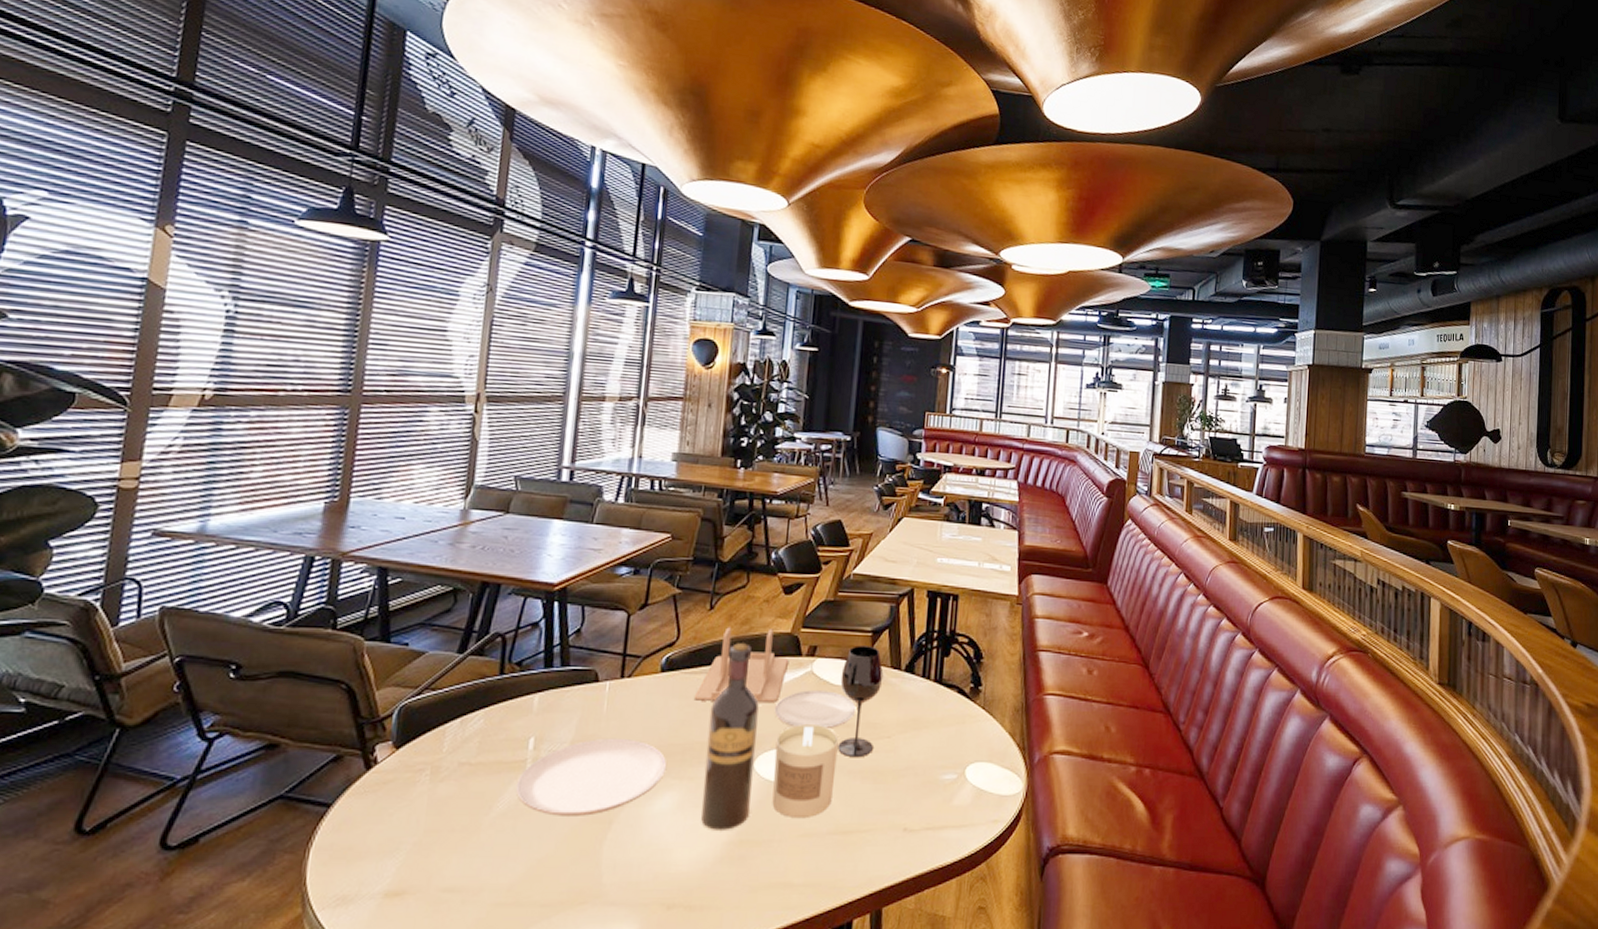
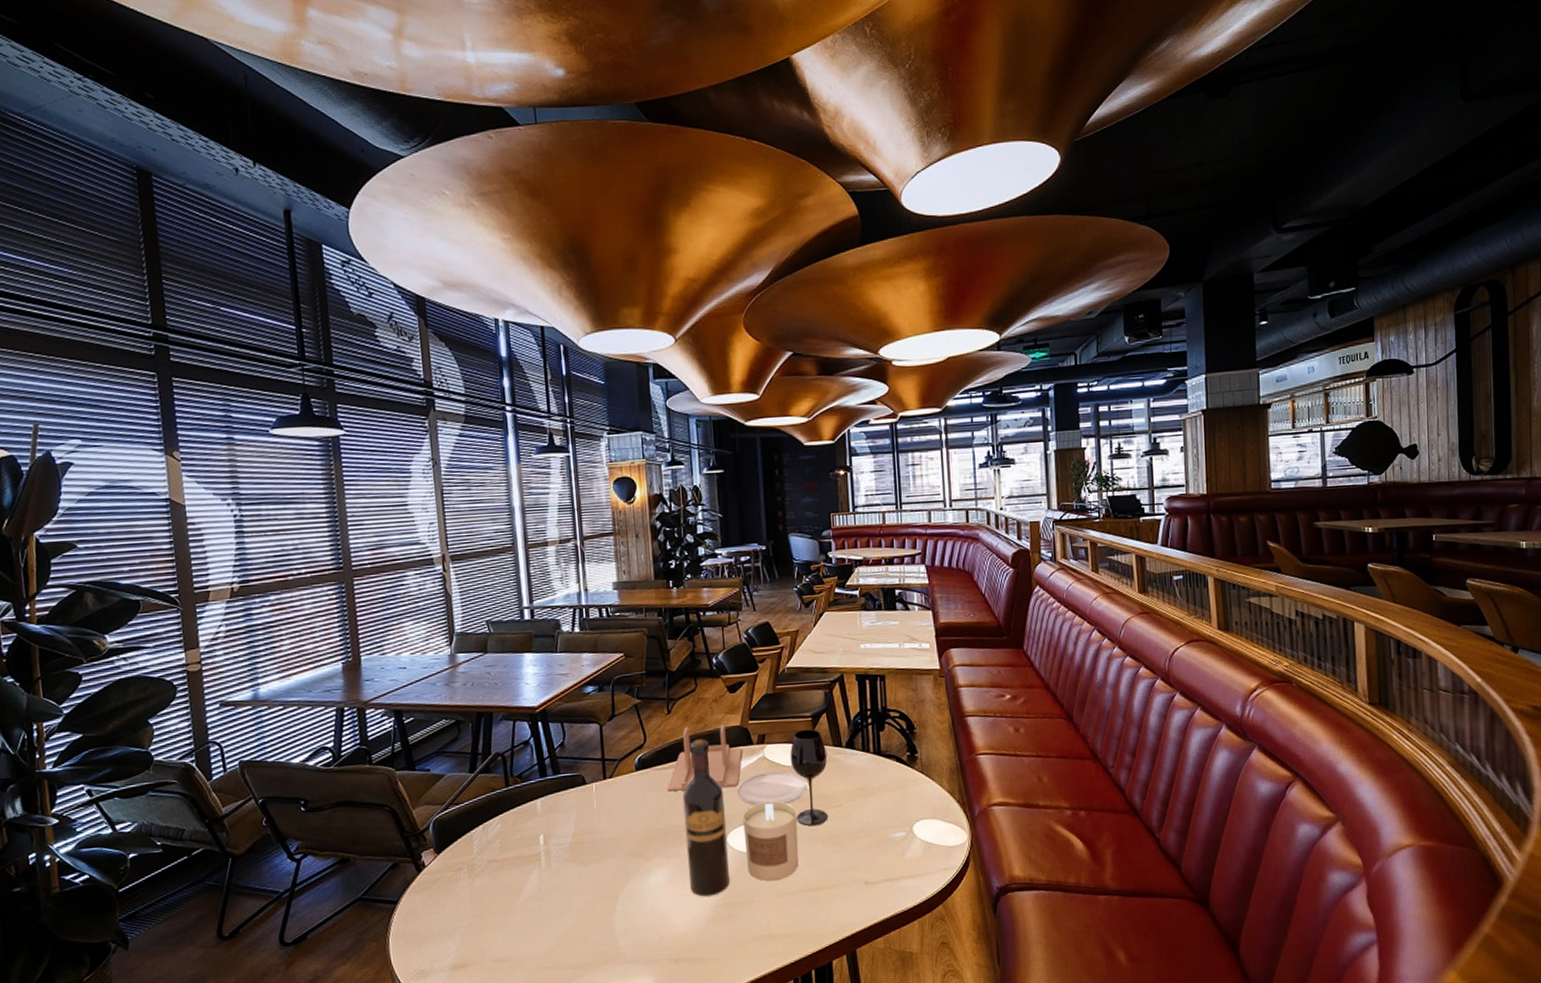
plate: present [515,738,667,816] -> none [535,828,655,896]

